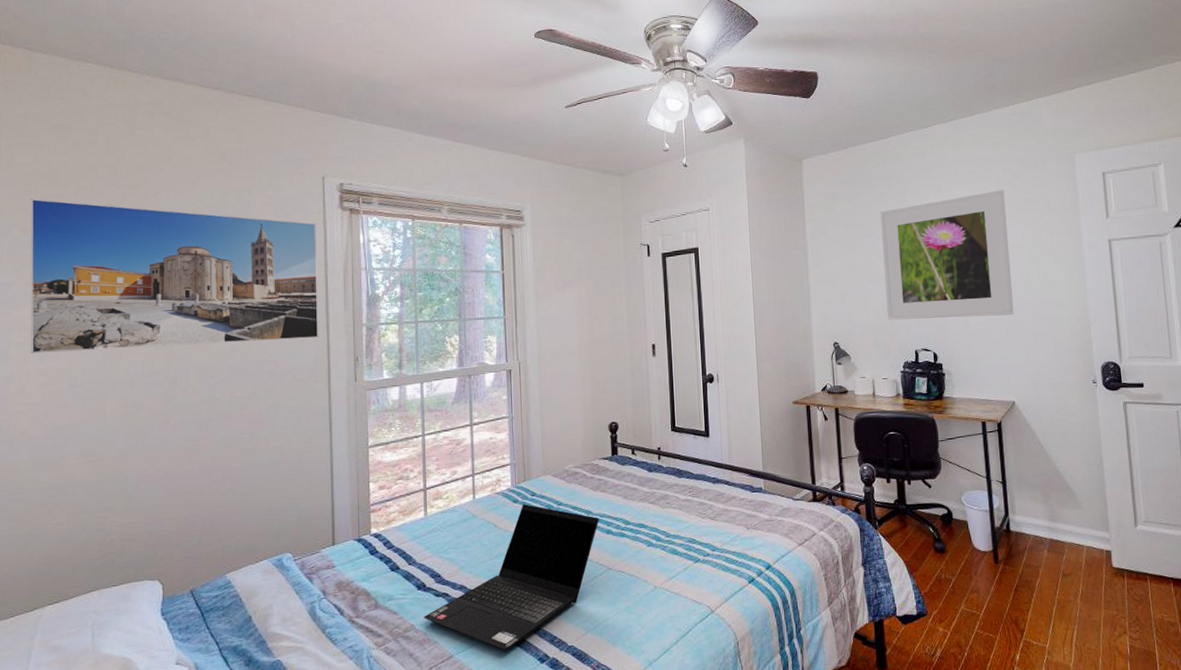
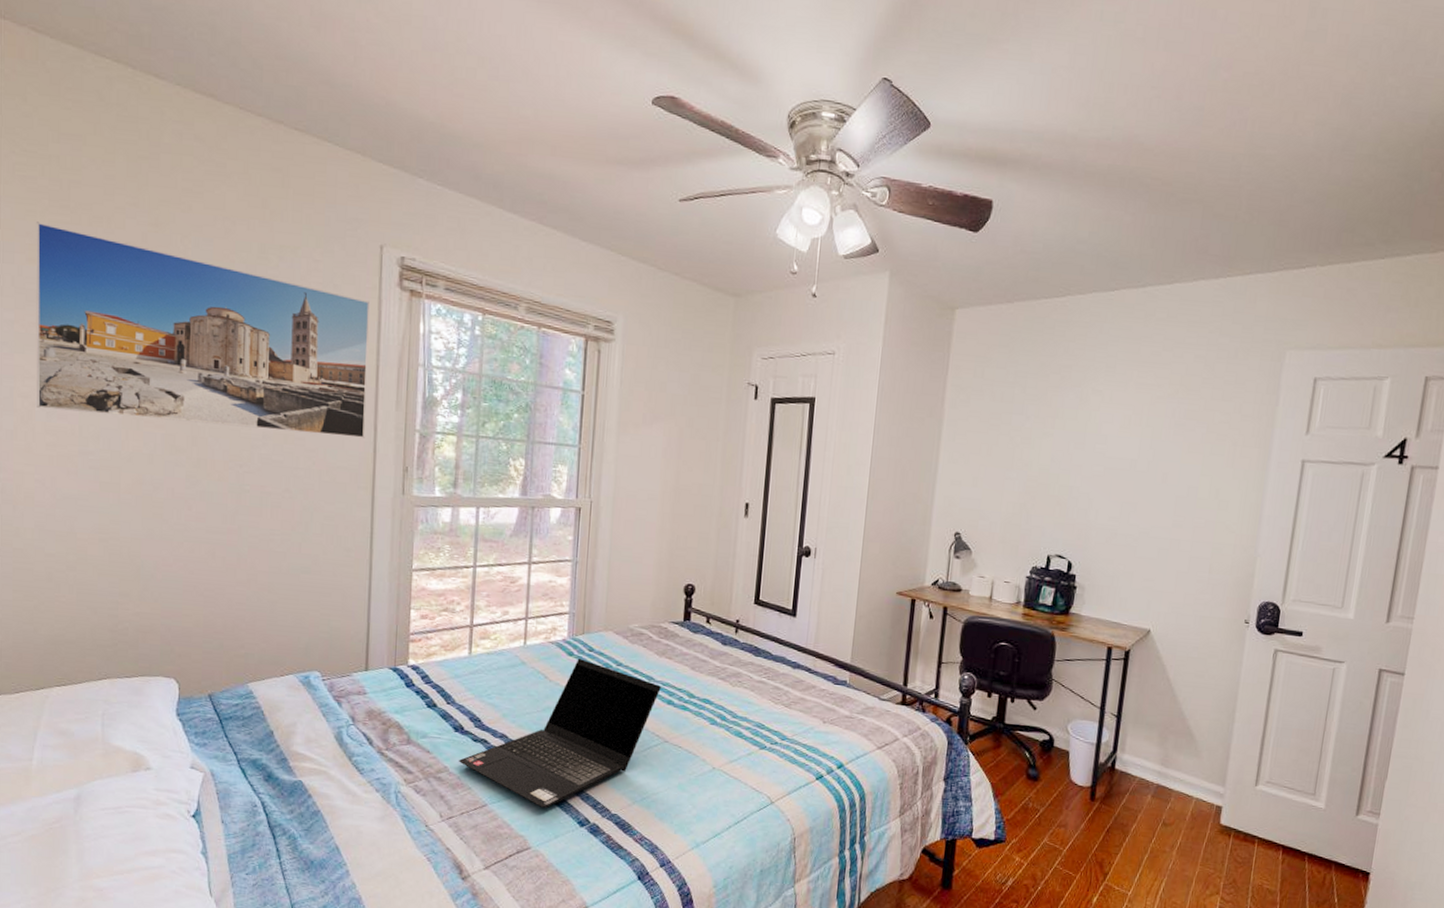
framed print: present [880,190,1014,320] -> none [1022,381,1191,531]

